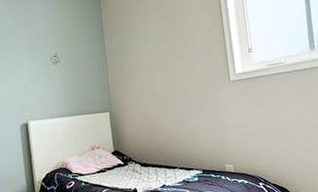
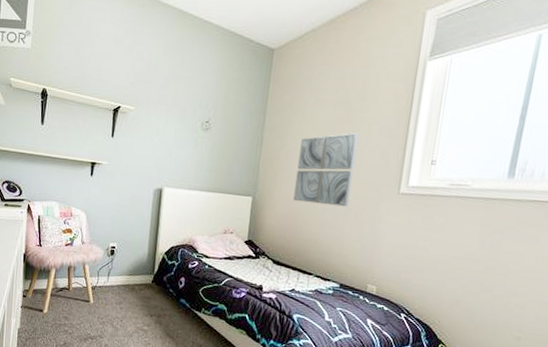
wall art: none [139,39,192,108] -> present [293,132,359,207]

